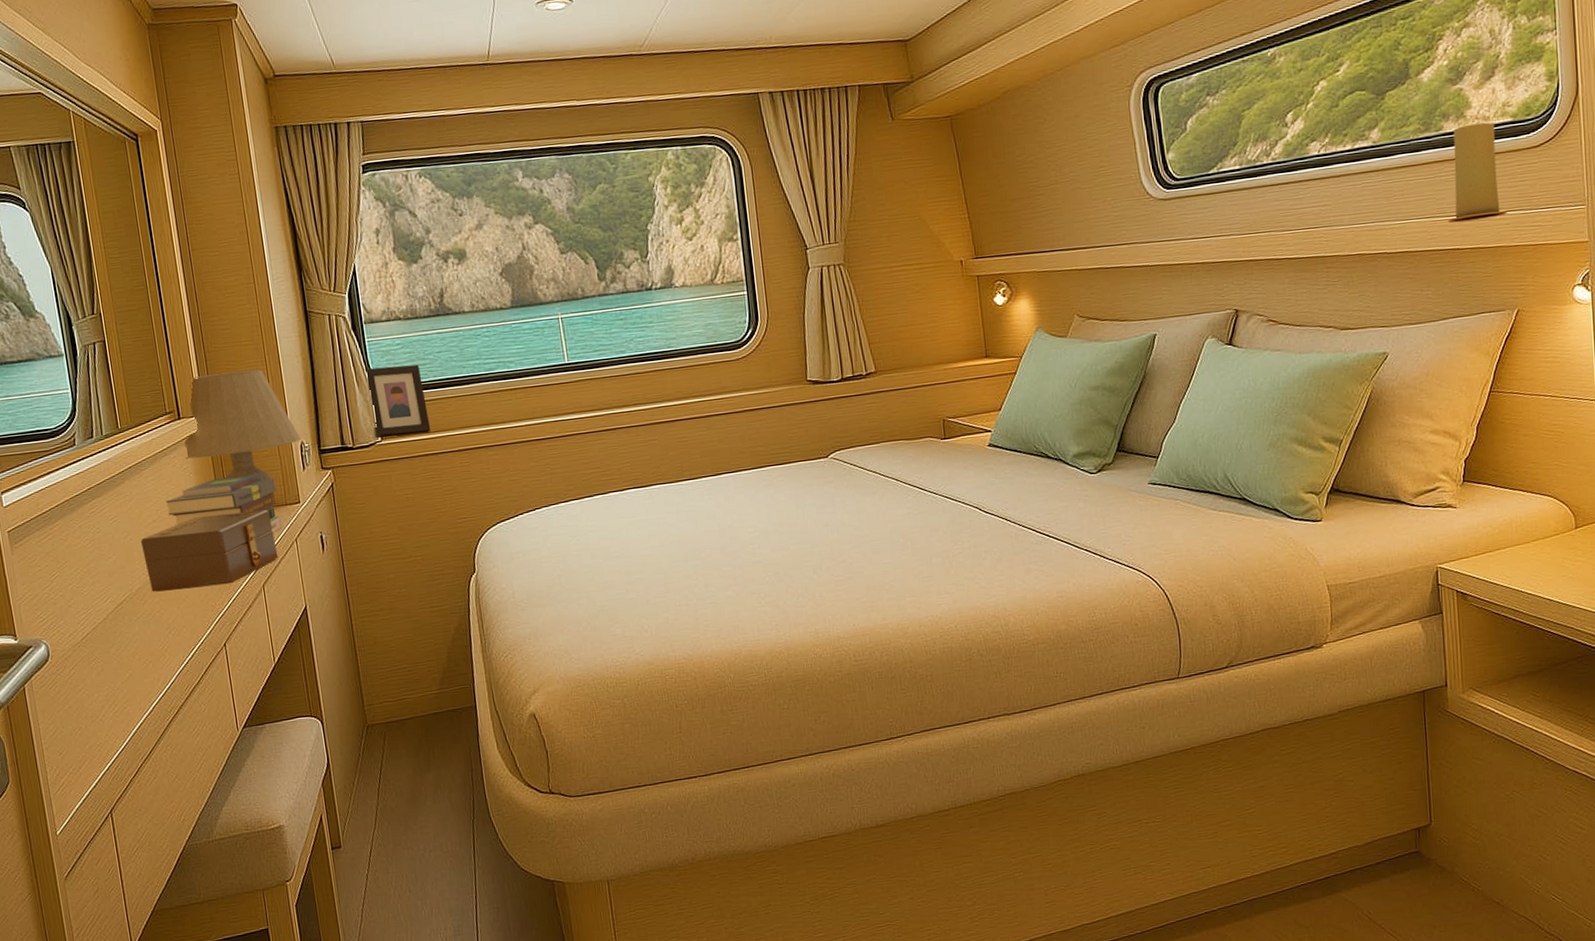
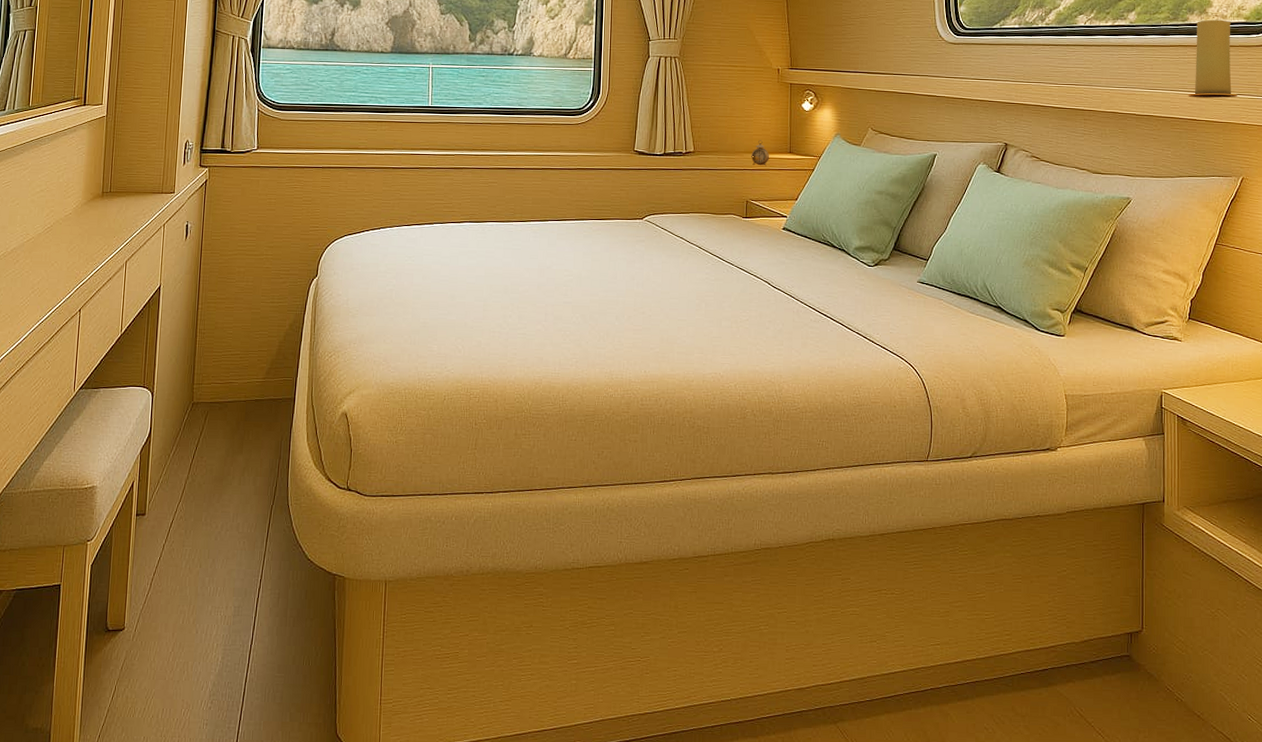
jewelry box: present [140,509,278,592] -> none [25,192,146,256]
books: present [166,473,283,533] -> none [56,161,156,216]
table lamp: present [184,369,301,481] -> none [82,71,187,169]
picture frame: present [363,364,430,439] -> none [252,86,303,149]
alarm clock: none [942,347,963,379] -> present [751,140,769,166]

